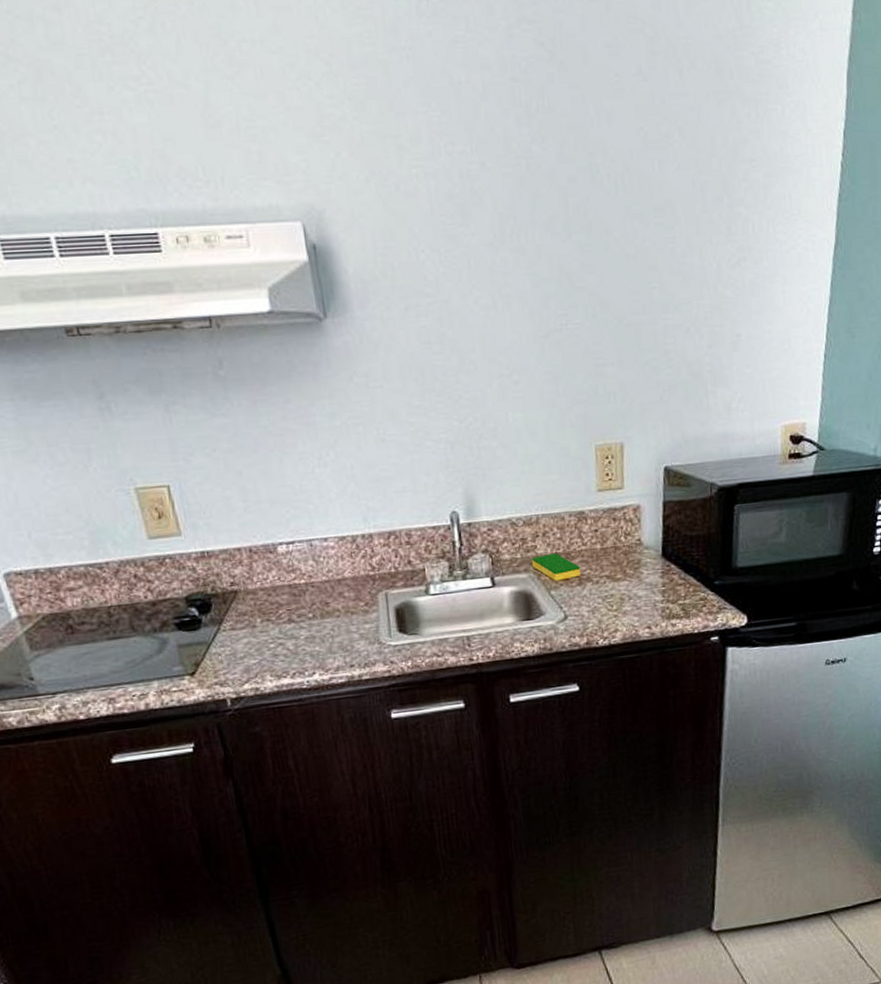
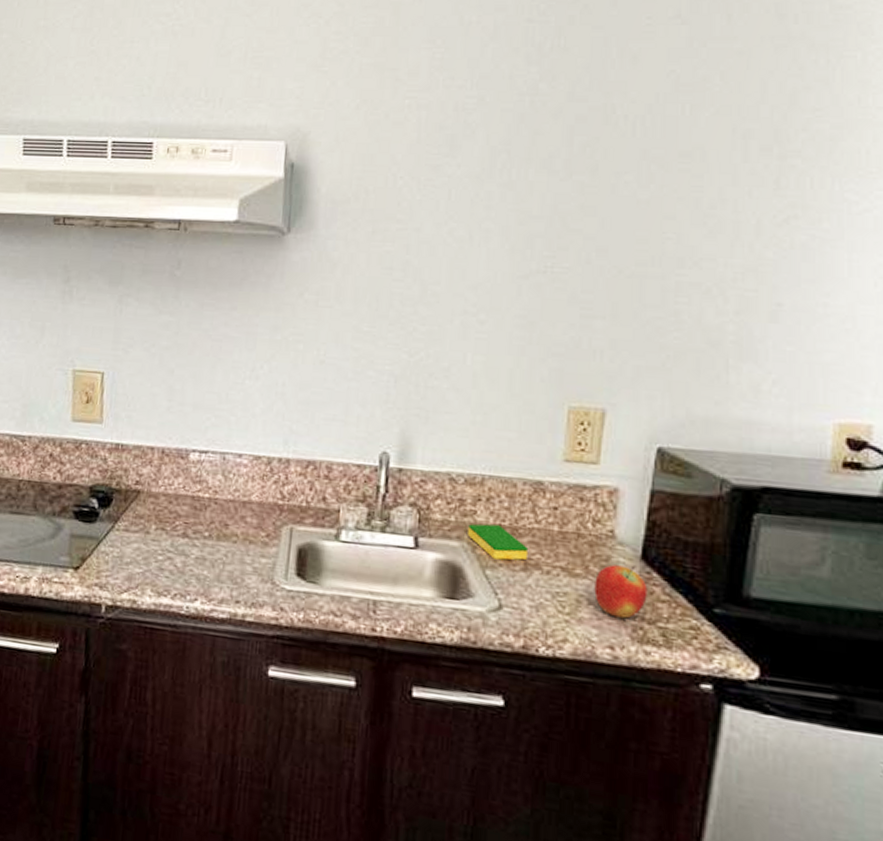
apple: none [631,562,669,605] -> present [594,564,648,619]

